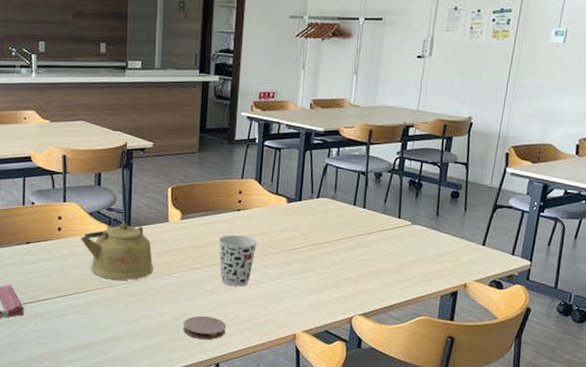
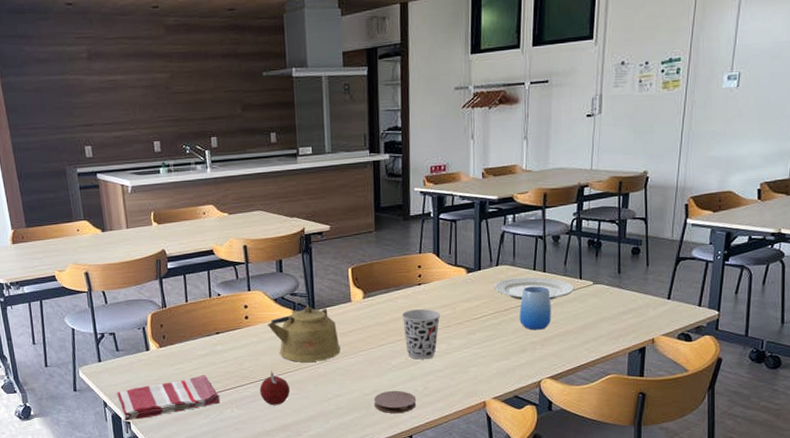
fruit: none [66,286,98,323] -> present [259,371,290,406]
plate: none [312,211,392,237] -> present [493,277,574,300]
cup: none [336,221,369,266] -> present [519,286,551,330]

